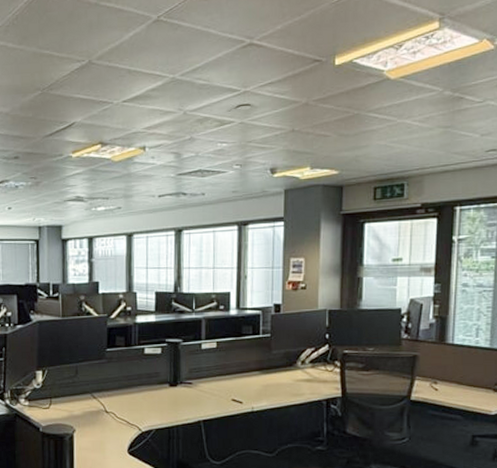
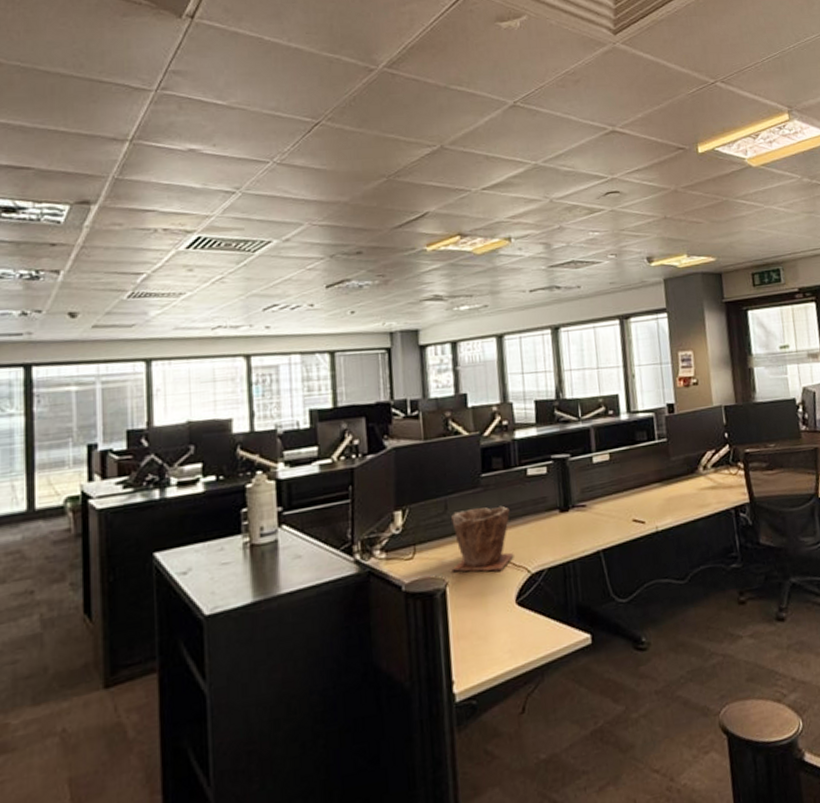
plant pot: none [78,375,129,426] -> present [451,505,514,572]

